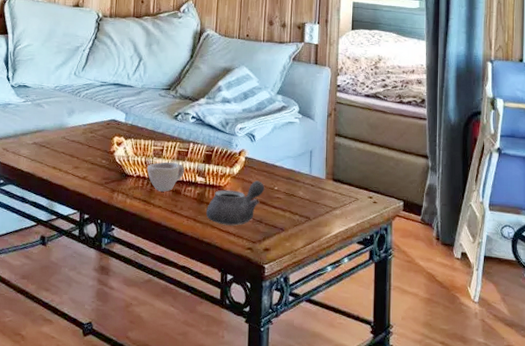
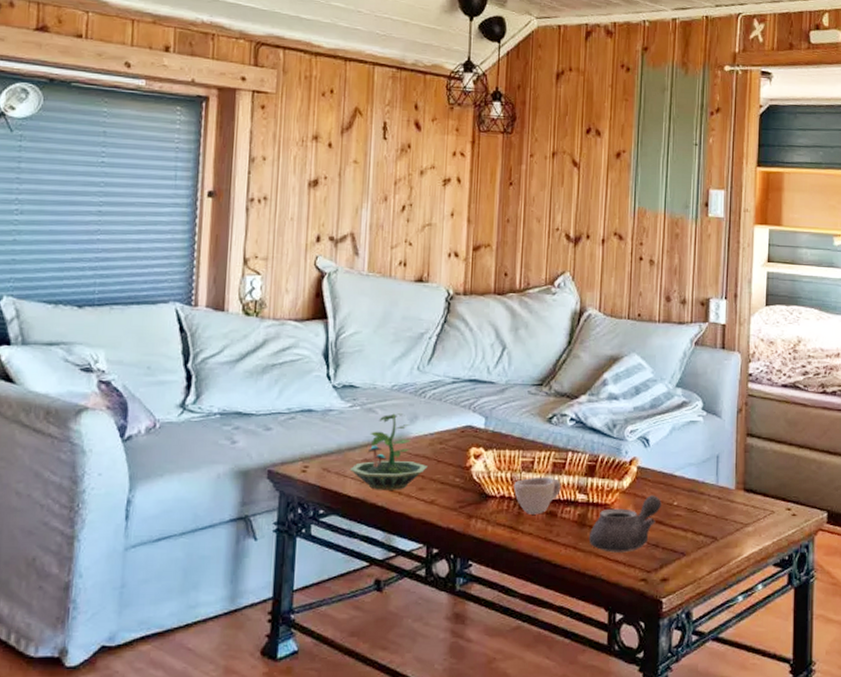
terrarium: none [23,108,81,168] -> present [349,413,428,490]

